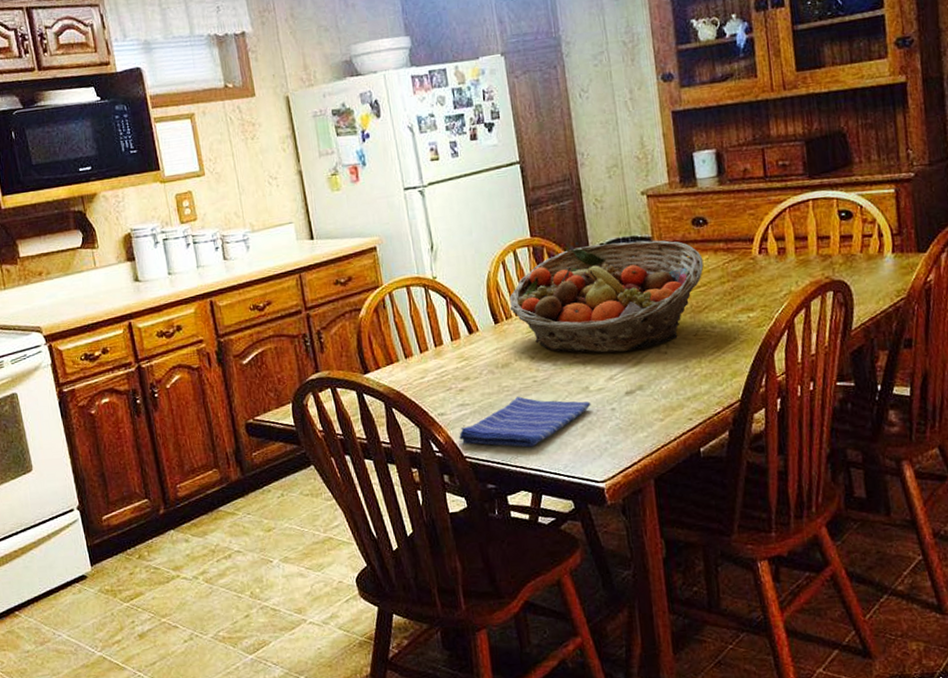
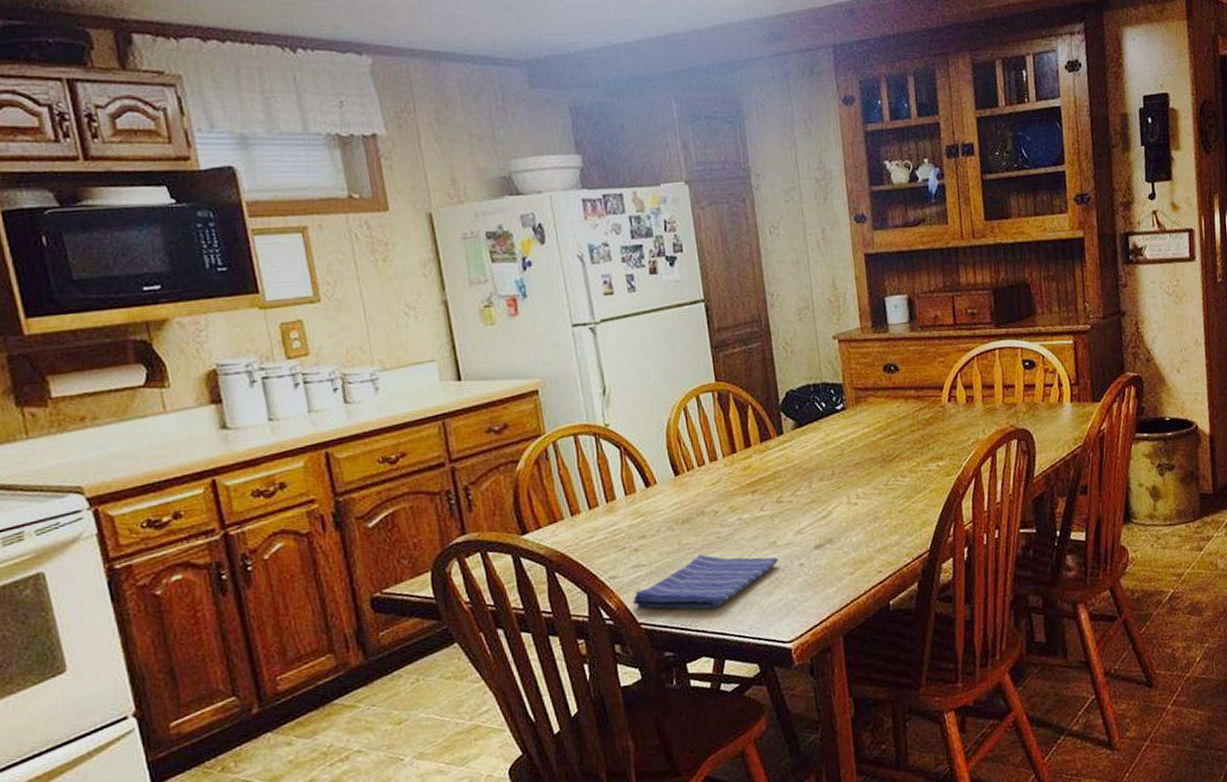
fruit basket: present [509,240,704,353] -> none [691,386,895,506]

